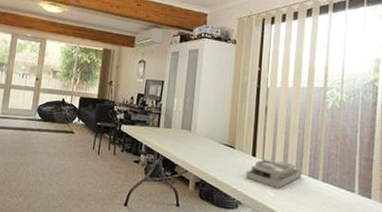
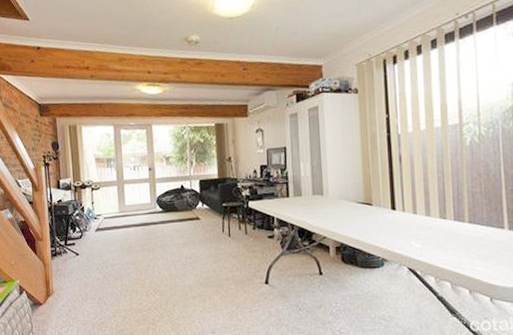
desk organizer: present [246,159,302,189] -> none [388,209,447,239]

